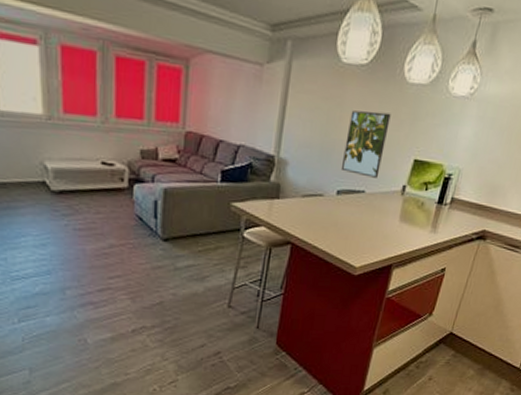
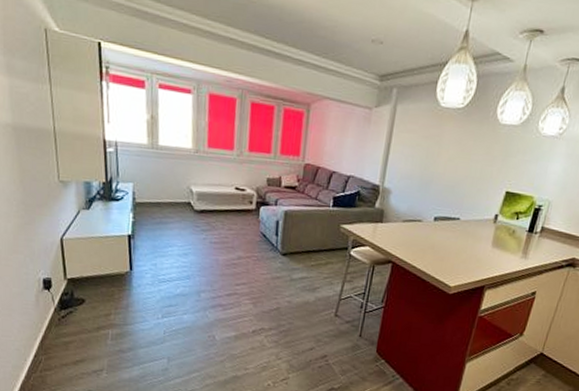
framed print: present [340,110,391,178] -> none [438,147,485,207]

